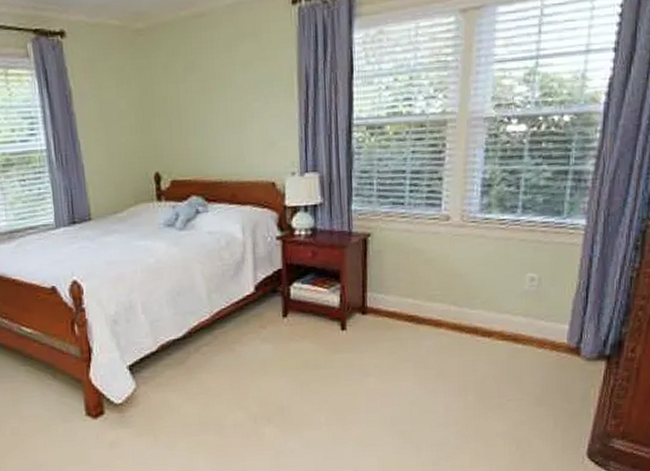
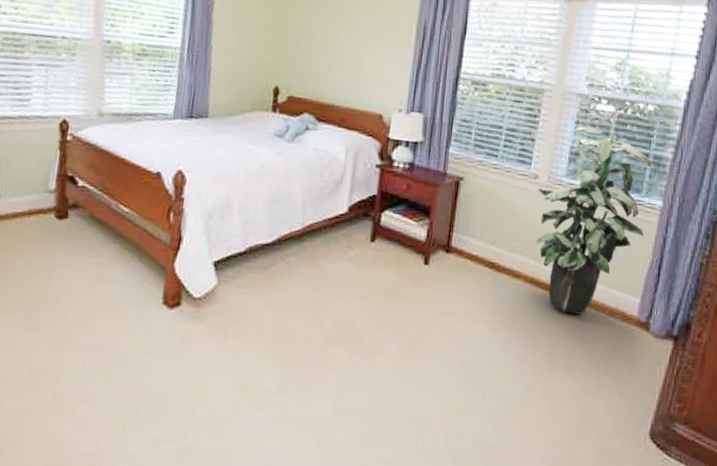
indoor plant: none [450,152,572,353] -> present [535,126,652,315]

